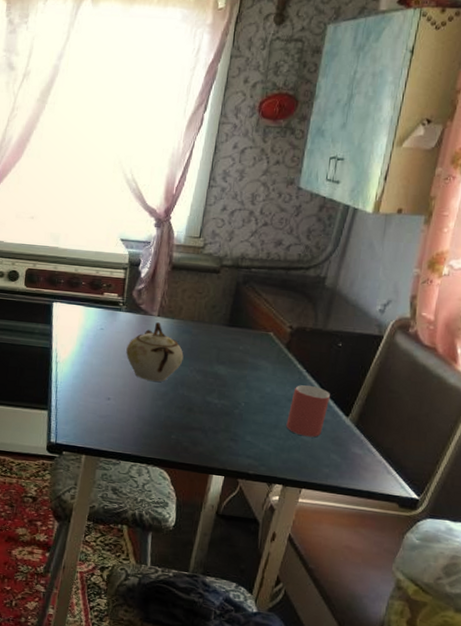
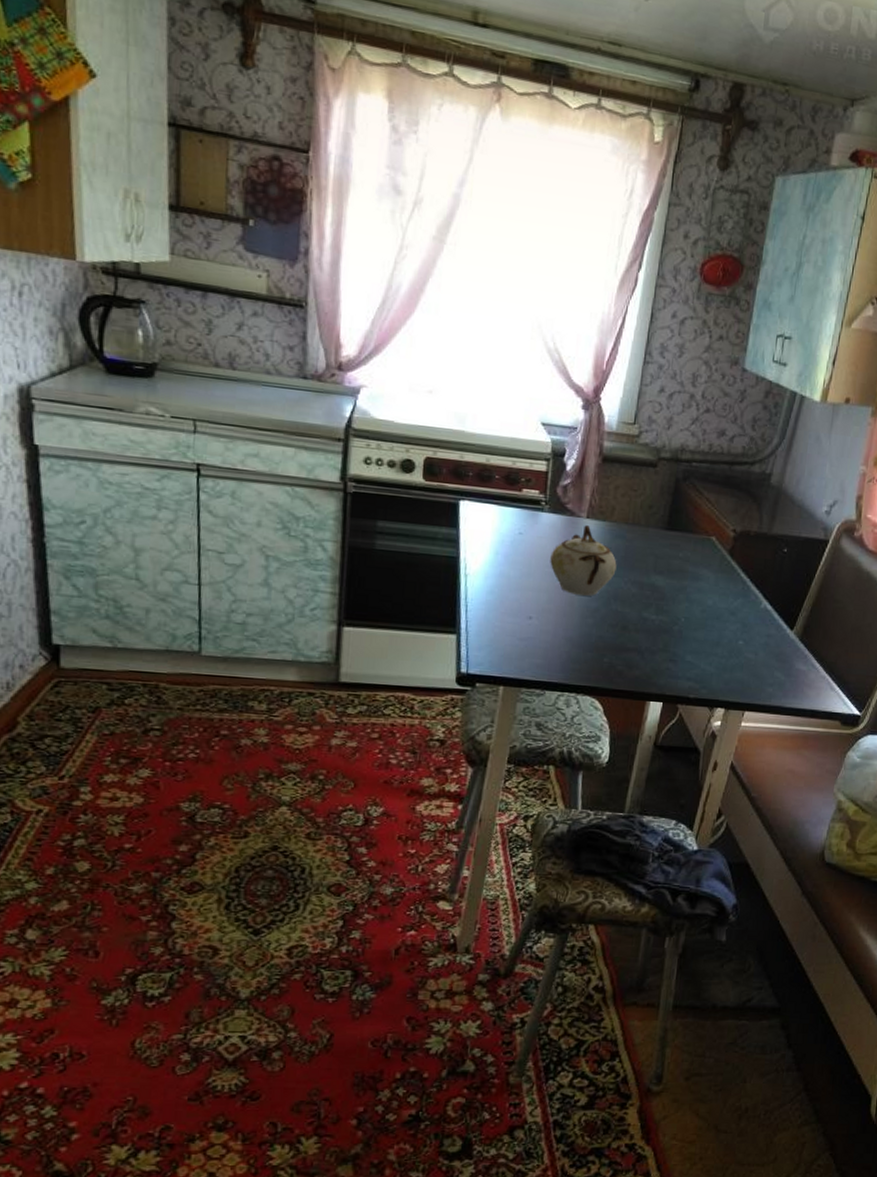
mug: present [286,385,330,438] -> none [728,596,775,654]

